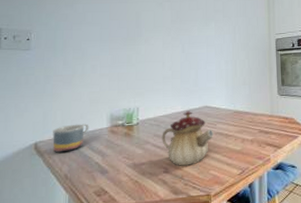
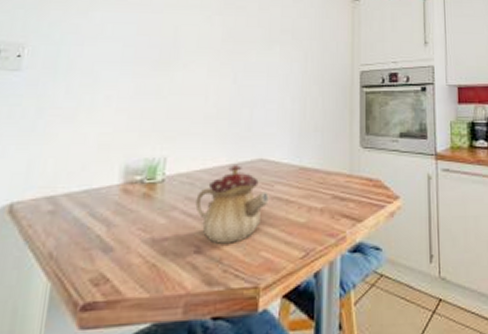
mug: present [53,123,89,153] -> none [36,178,93,220]

